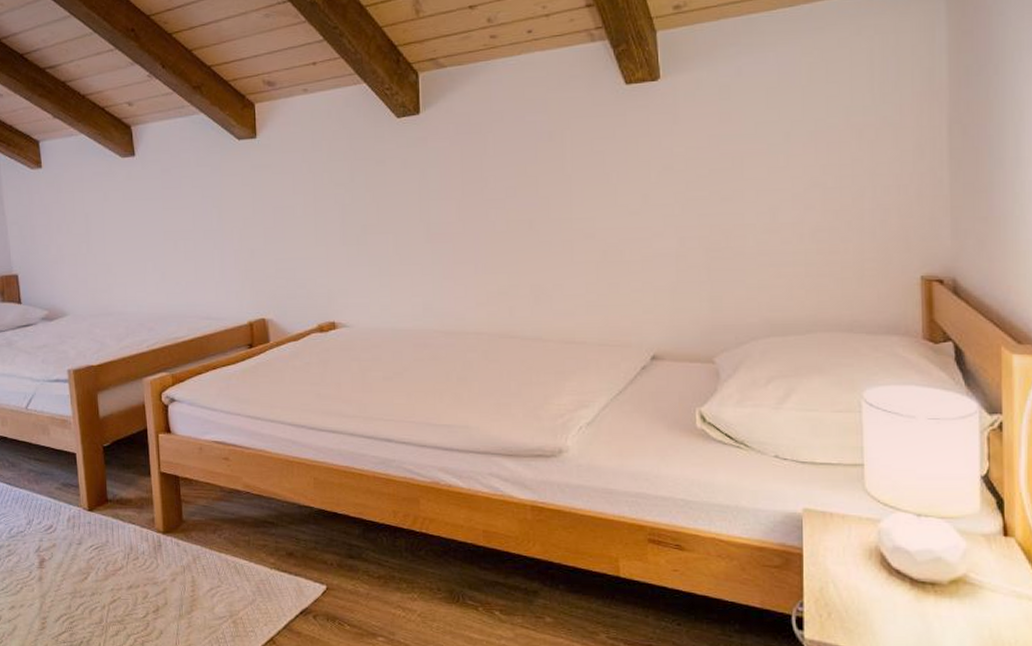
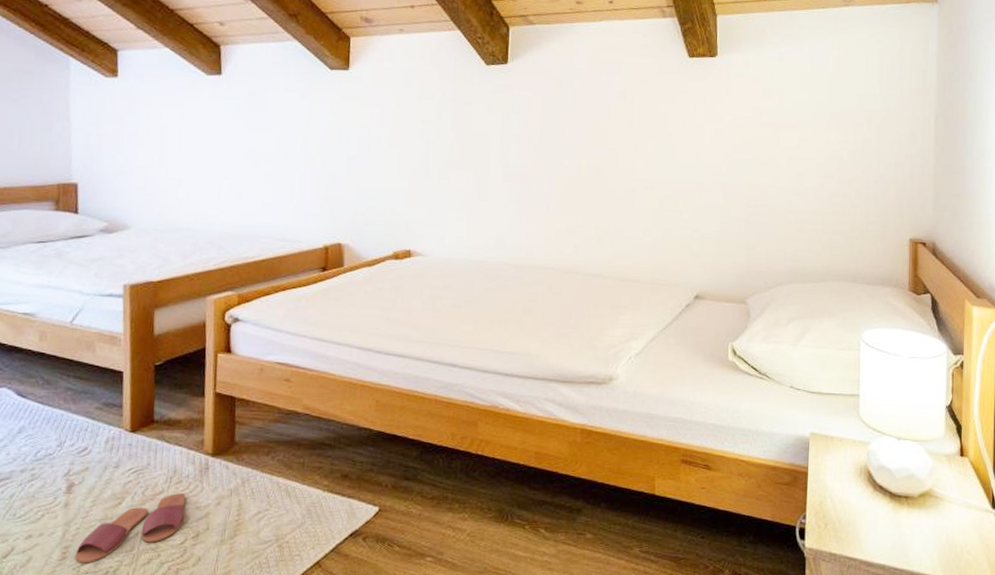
slippers: none [53,569,144,634] -> present [75,493,186,564]

